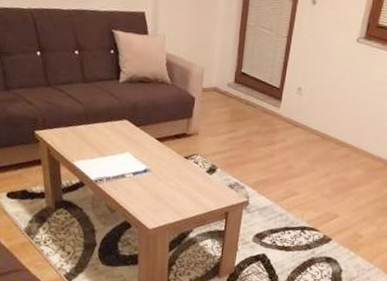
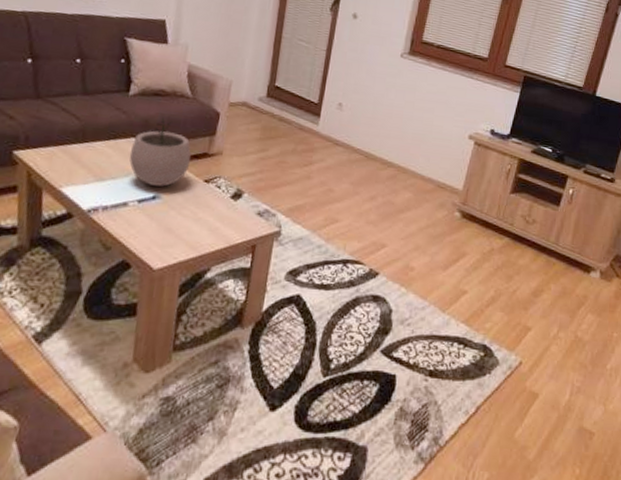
plant pot: none [123,102,173,162] -> present [129,117,191,187]

